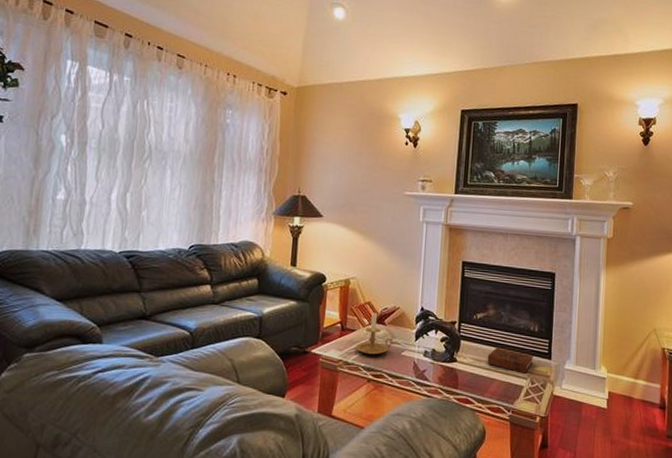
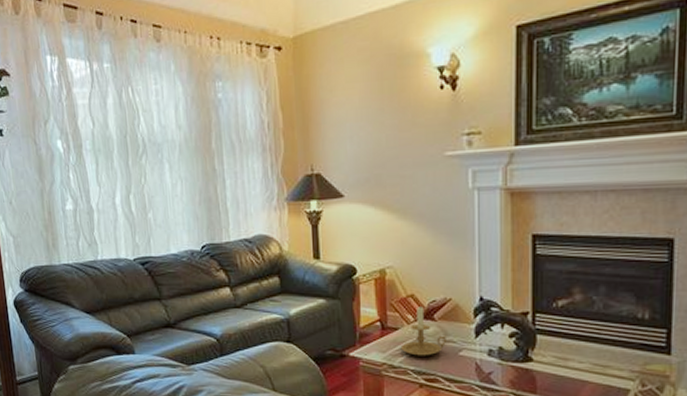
book: present [487,347,533,374] -> none [575,341,643,374]

